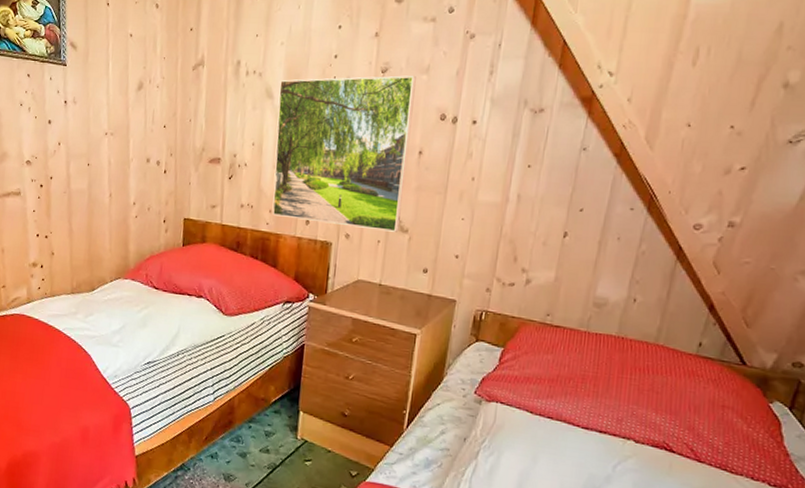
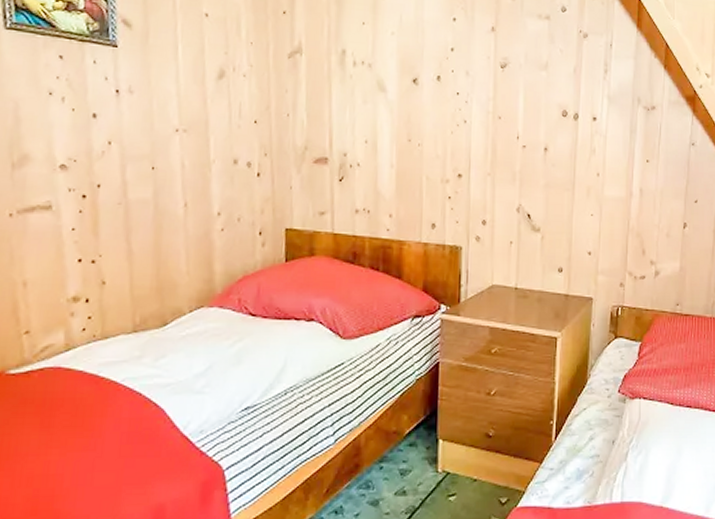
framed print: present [272,75,416,232] -> none [392,71,536,232]

